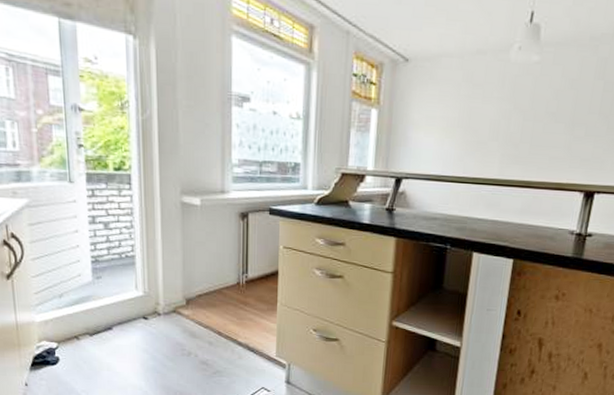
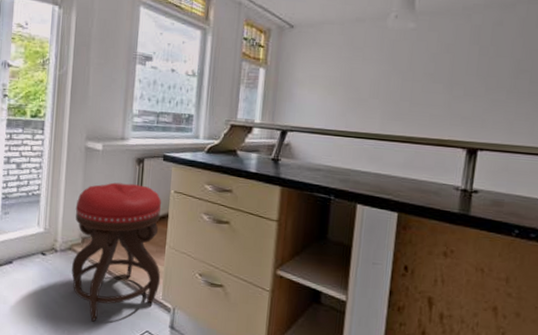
stool: none [176,240,274,382] -> present [72,182,162,322]

